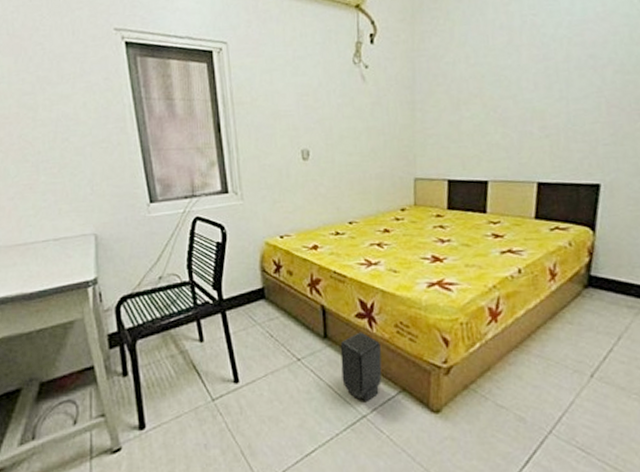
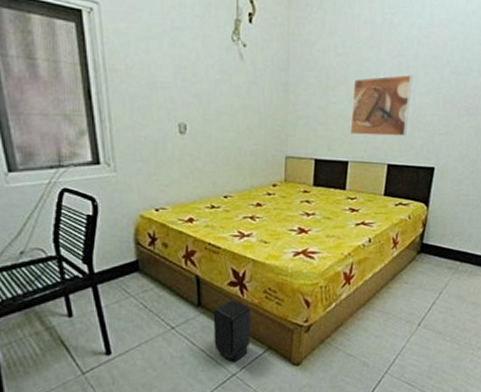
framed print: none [488,79,565,152] -> present [349,74,413,136]

